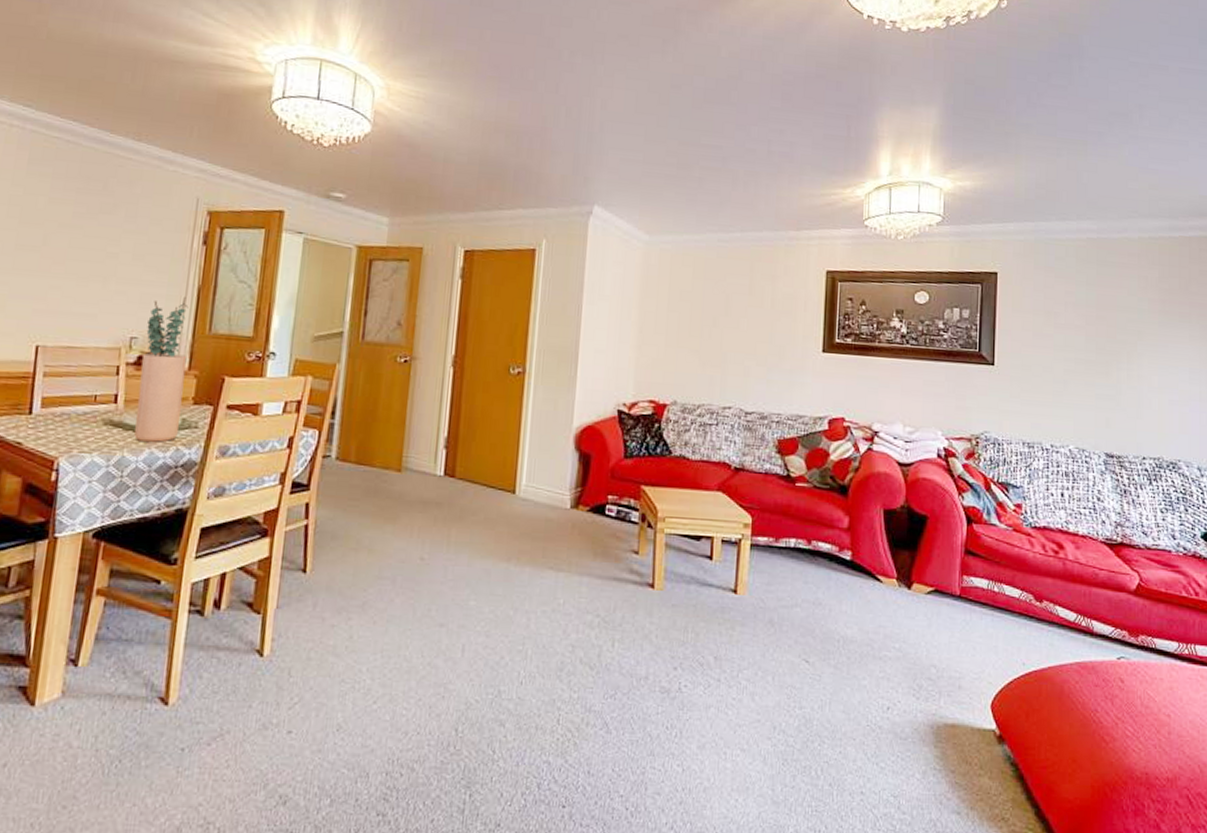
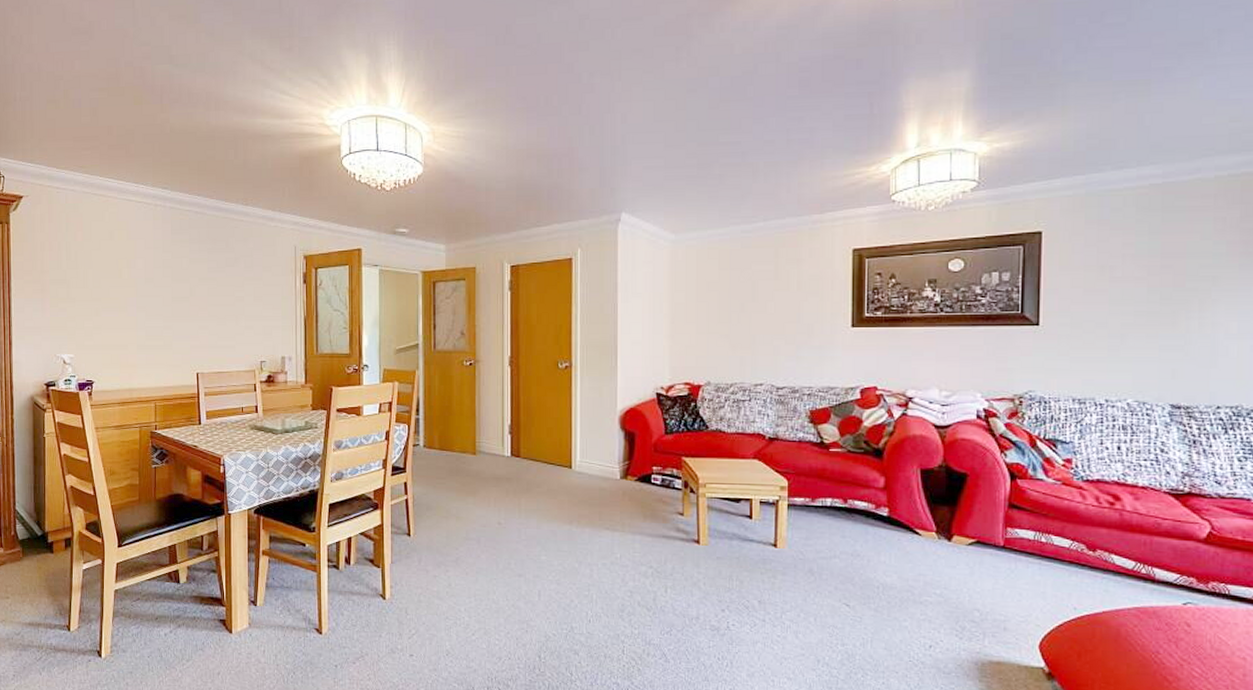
vase: present [134,297,189,443] -> none [271,327,303,440]

